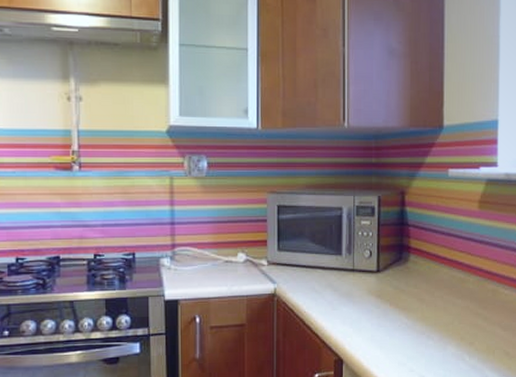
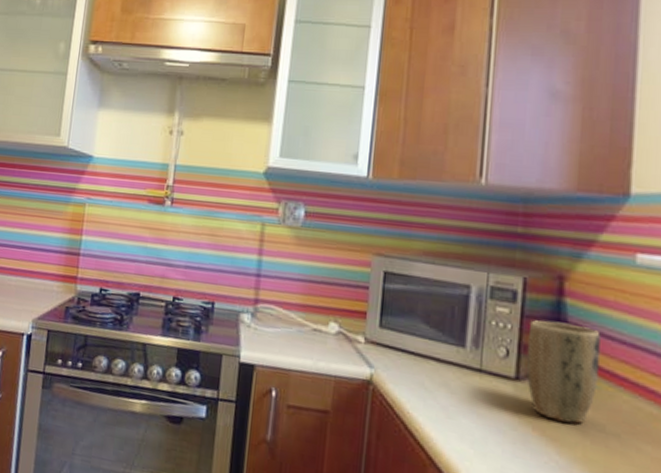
plant pot: none [383,225,430,296] -> present [525,320,602,424]

